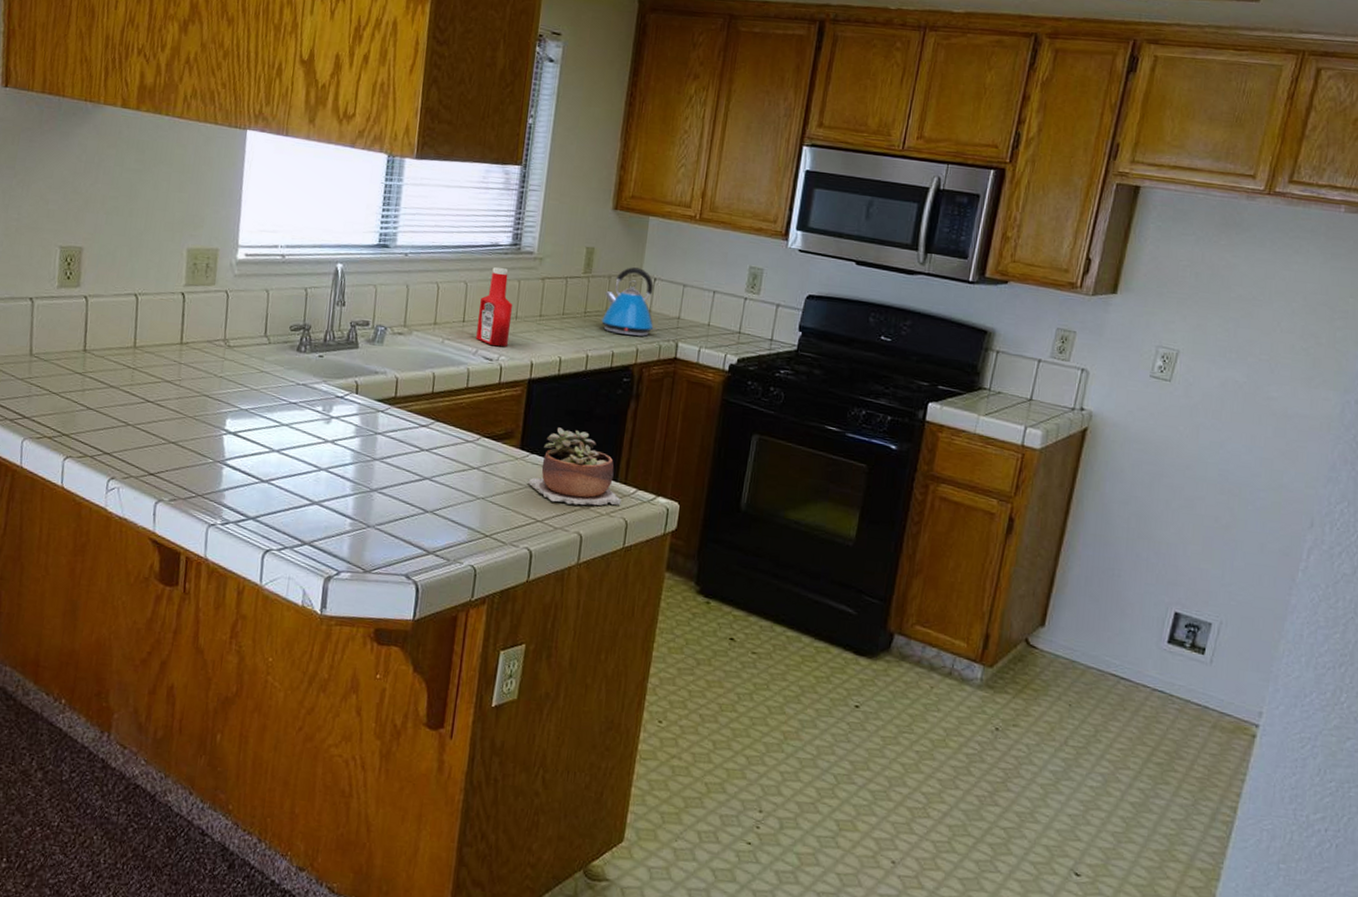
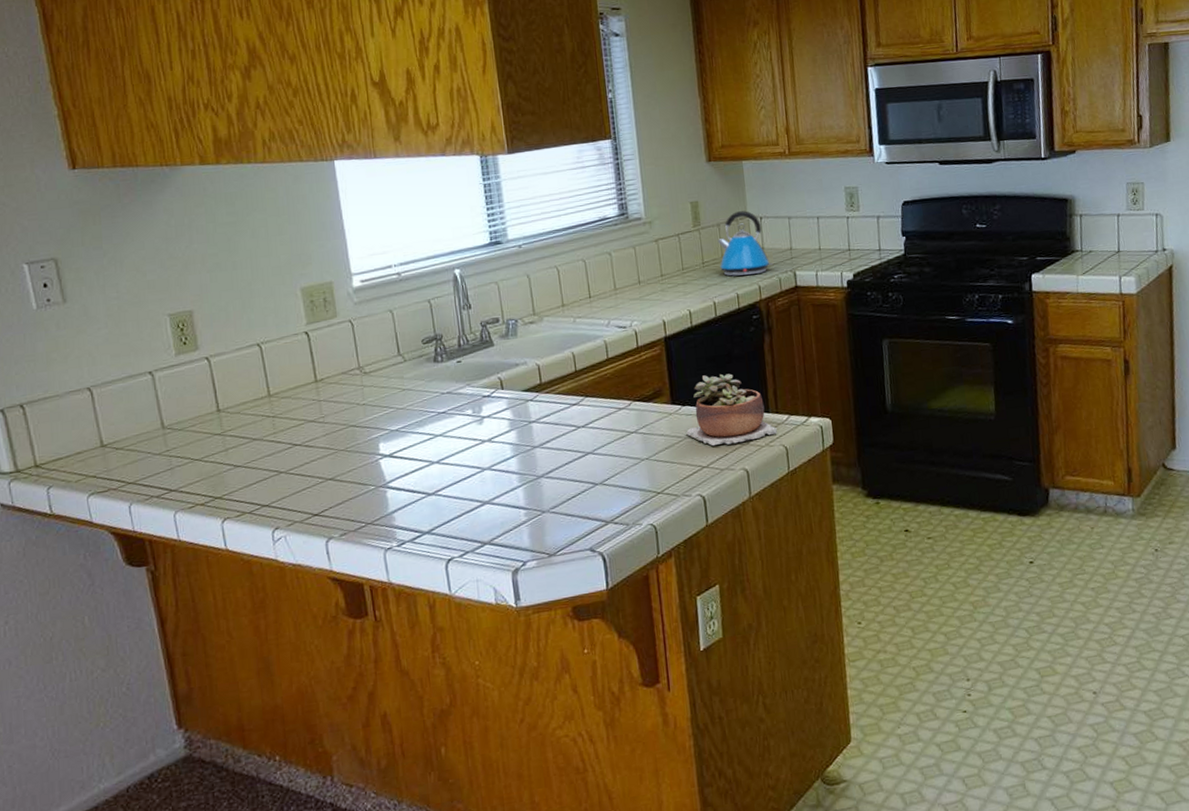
ketchup bottle: present [476,267,513,347] -> none [602,239,637,314]

